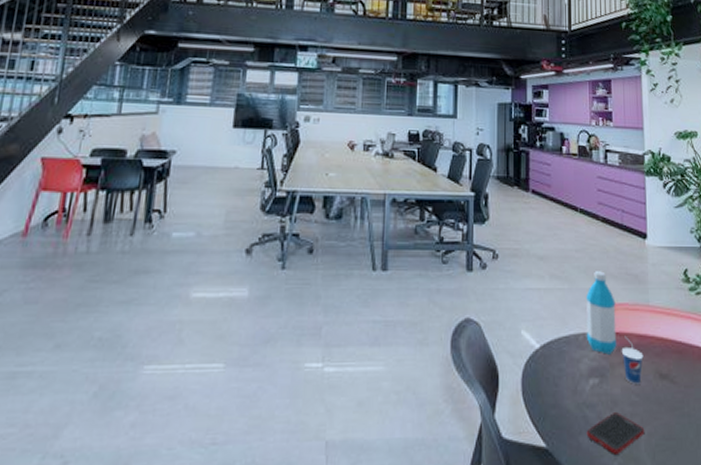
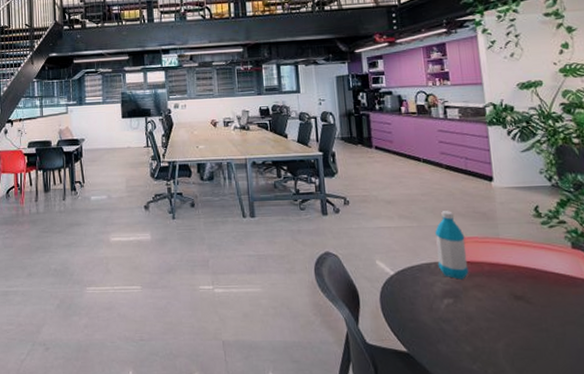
cell phone: present [586,412,645,454] -> none [444,327,502,360]
cup: present [621,335,644,384] -> none [473,264,497,304]

